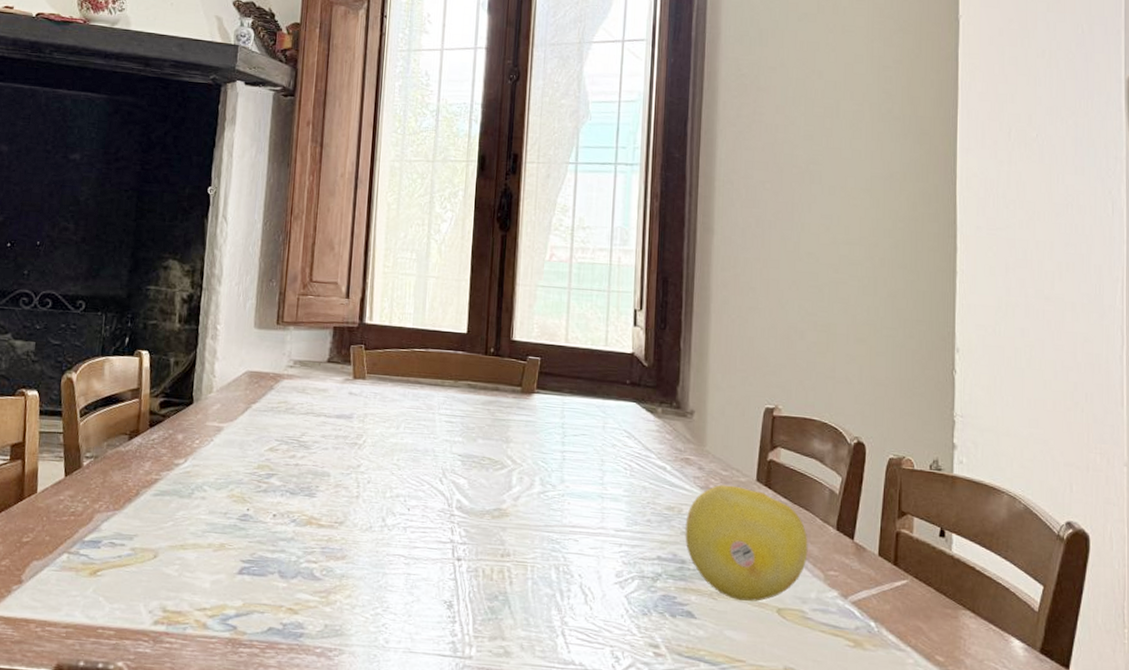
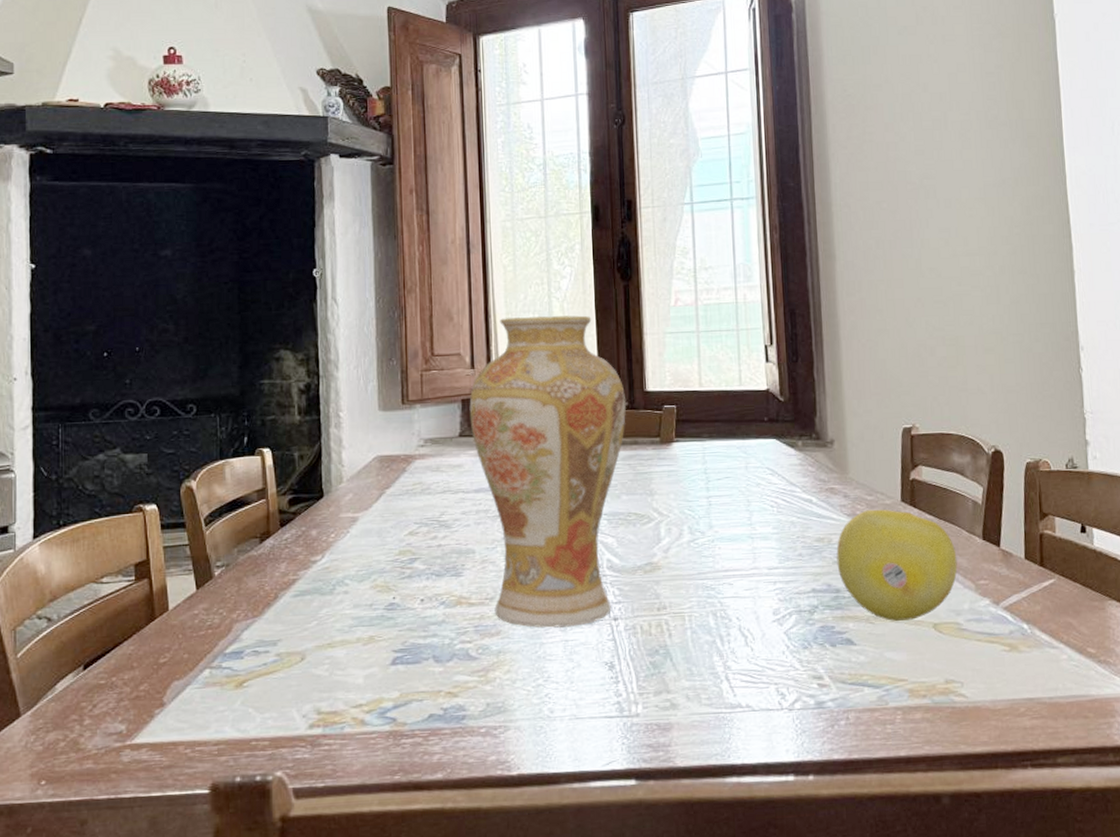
vase: none [339,253,492,562] -> present [469,315,626,628]

